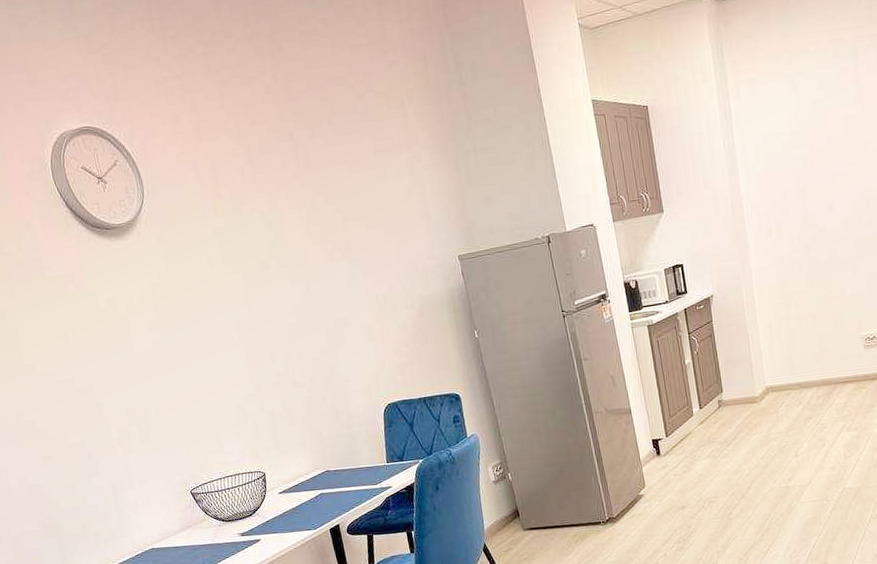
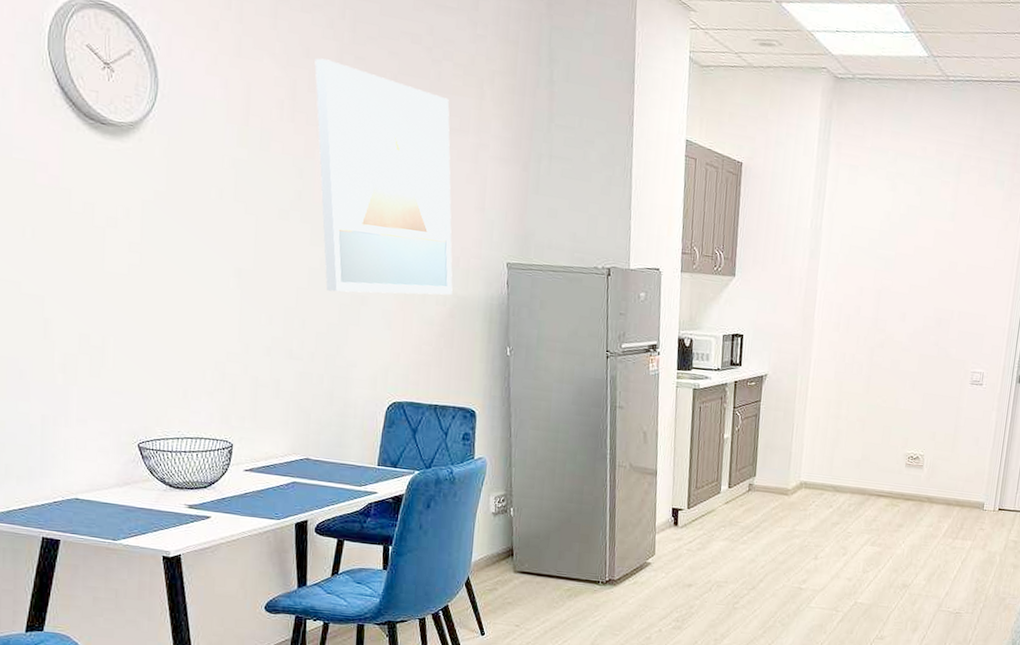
wall art: none [261,121,417,321] -> present [314,58,453,295]

